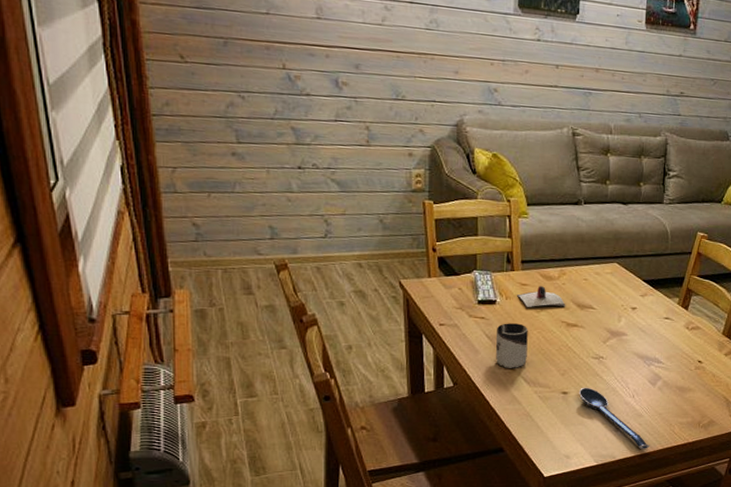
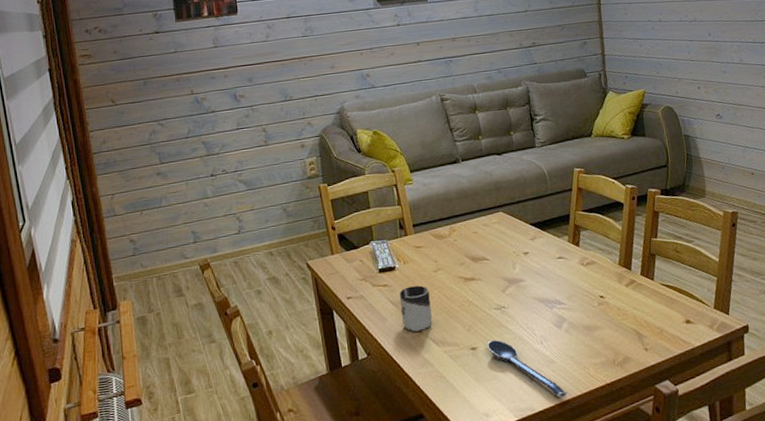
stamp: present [517,286,566,307] -> none [414,245,461,268]

